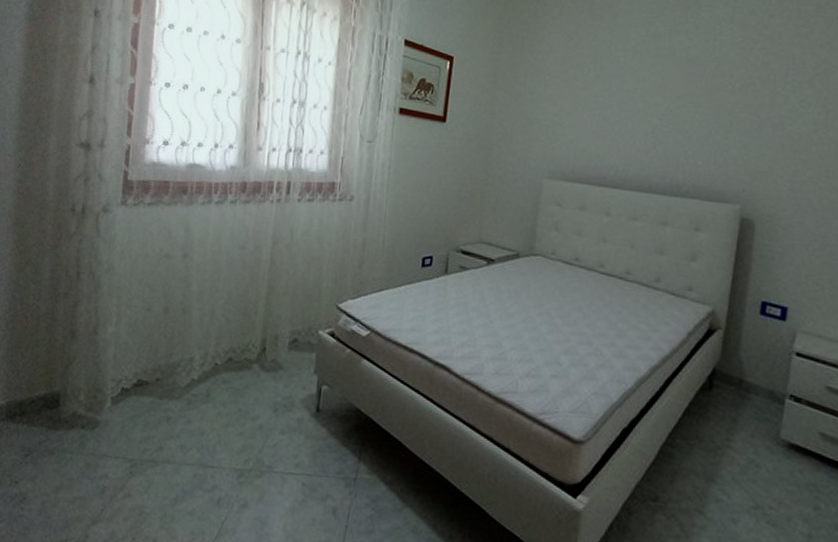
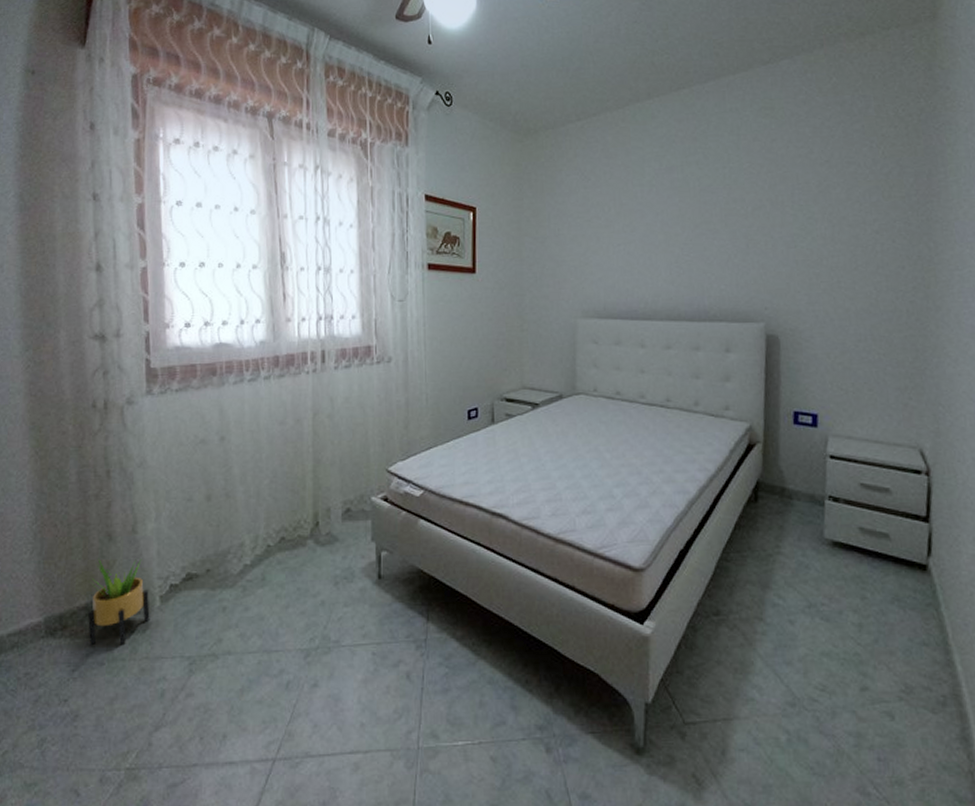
potted plant: none [43,353,102,438] -> present [88,558,150,646]

